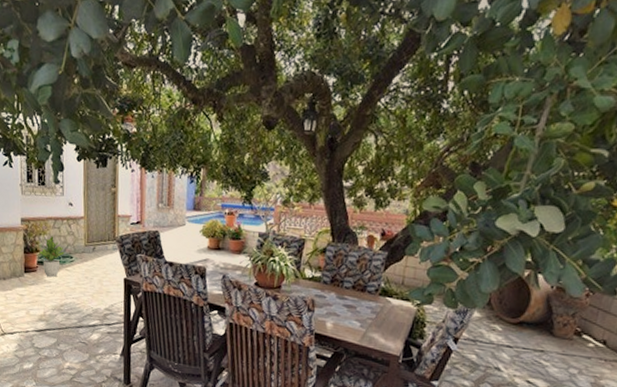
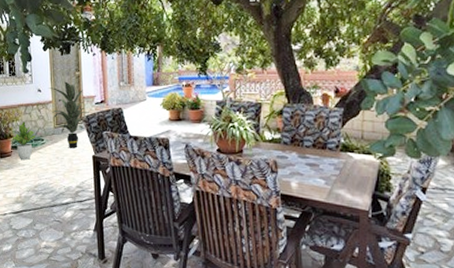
indoor plant: none [81,197,123,269] -> present [49,81,89,148]

